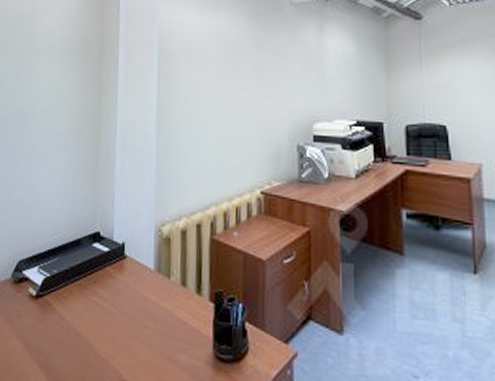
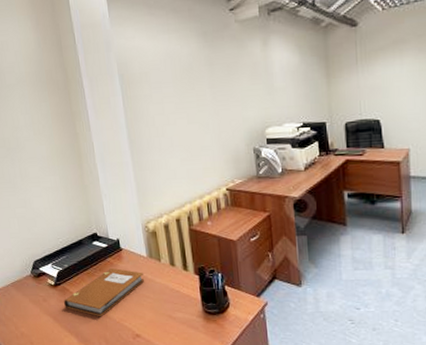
notebook: none [42,280,146,349] -> present [64,267,144,317]

